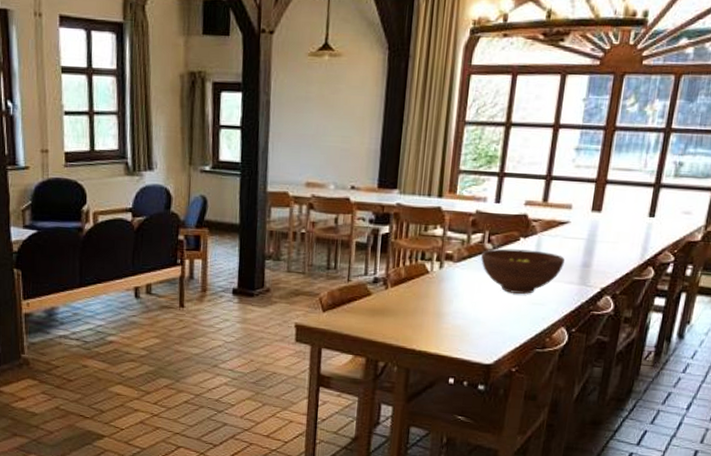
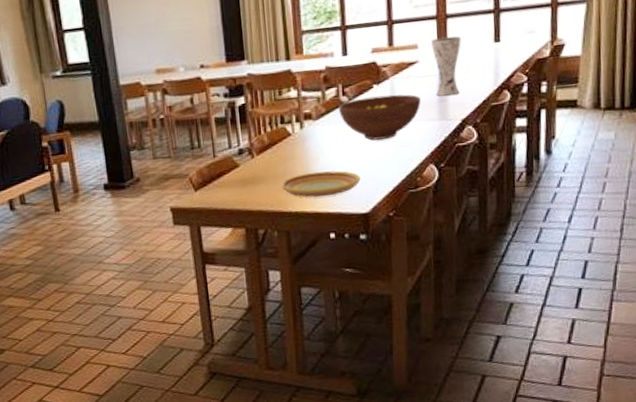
plate: none [410,314,490,341] -> present [281,170,361,197]
vase: none [581,202,617,262] -> present [431,36,461,96]

